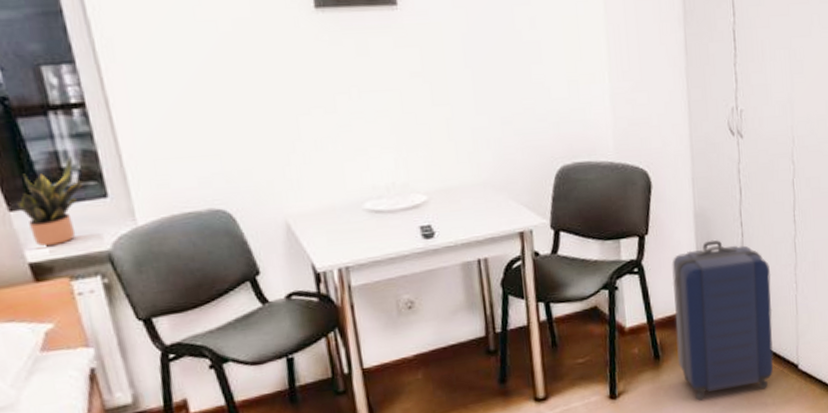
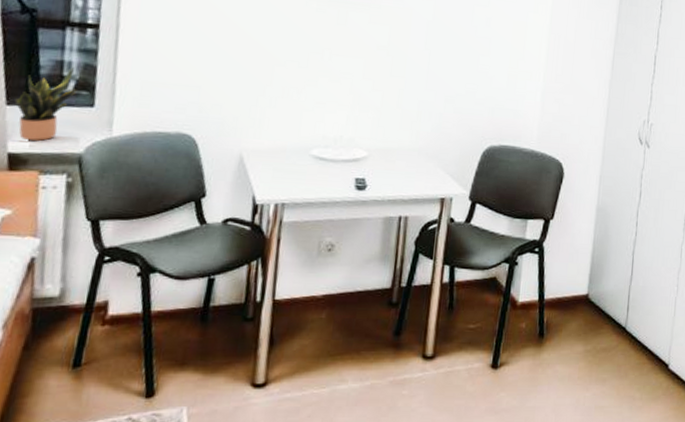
suitcase: present [672,239,774,401] -> none [559,234,656,384]

